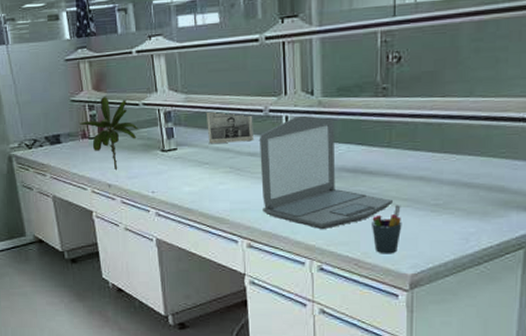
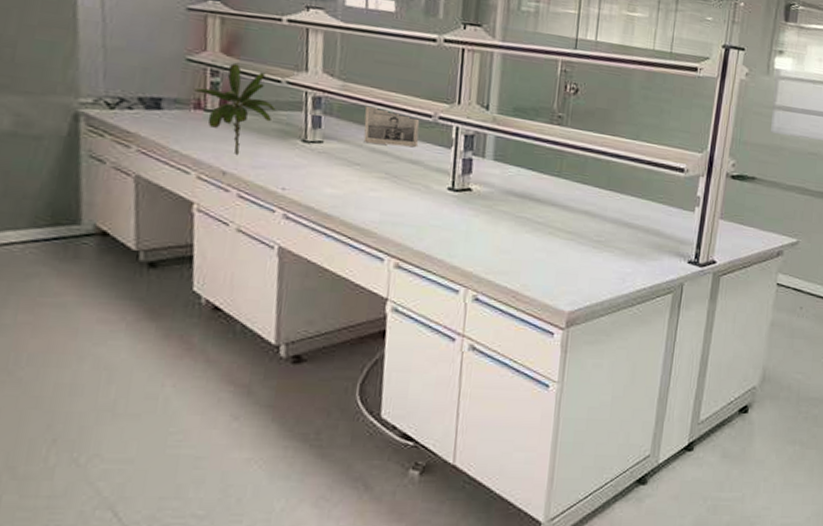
laptop: present [260,116,394,230] -> none [418,129,559,256]
pen holder: present [372,205,402,254] -> none [534,237,565,289]

